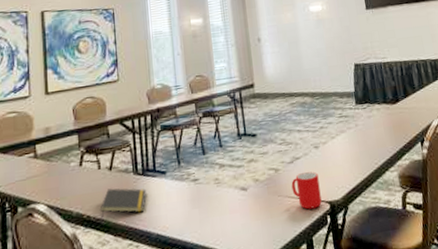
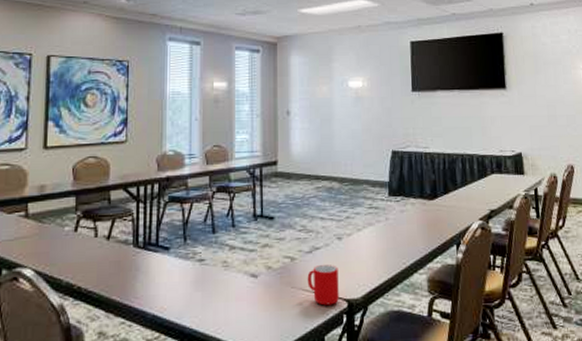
notepad: present [99,188,146,220] -> none [92,259,145,293]

